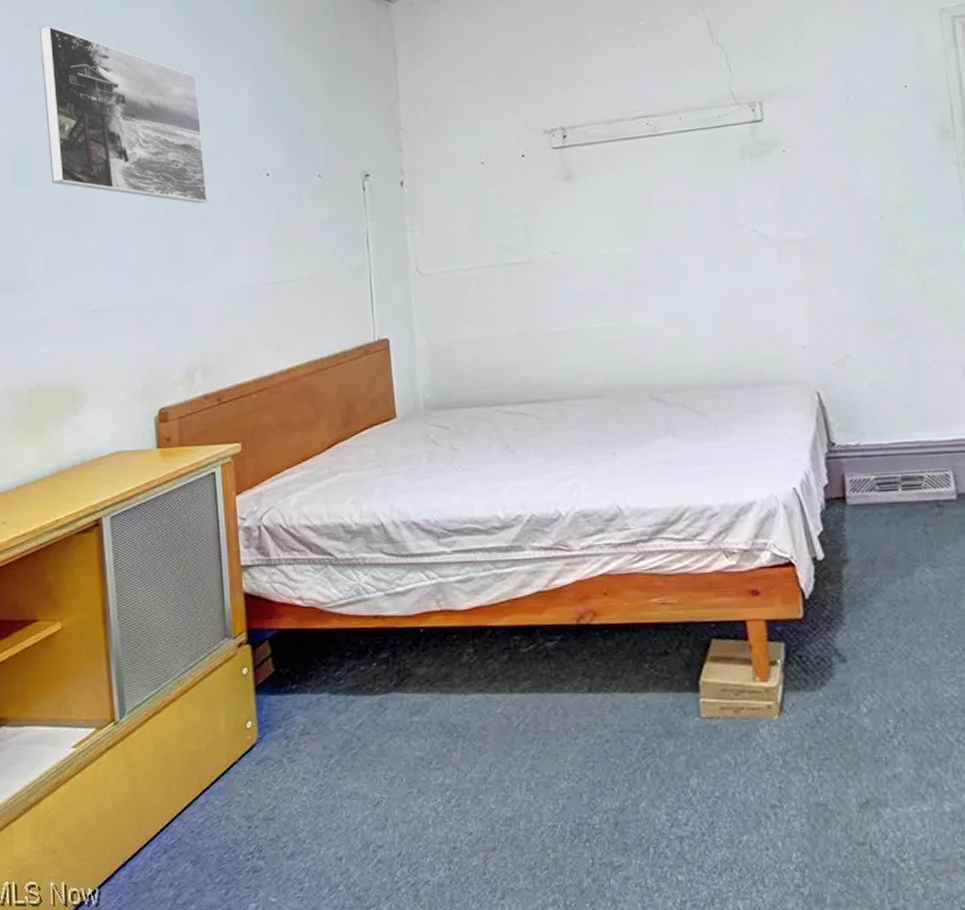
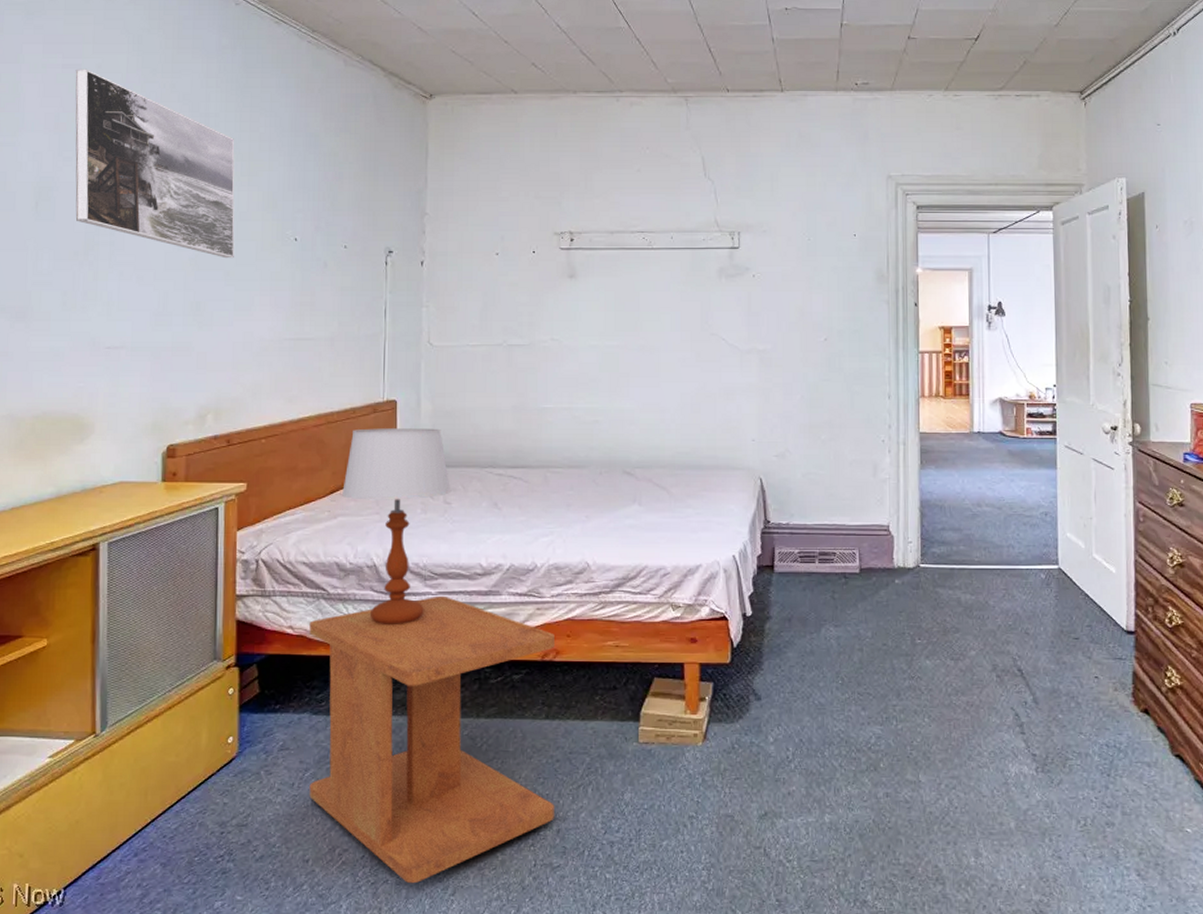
side table: none [319,554,610,886] -> present [309,595,555,884]
table lamp: none [339,366,458,590] -> present [341,428,452,624]

